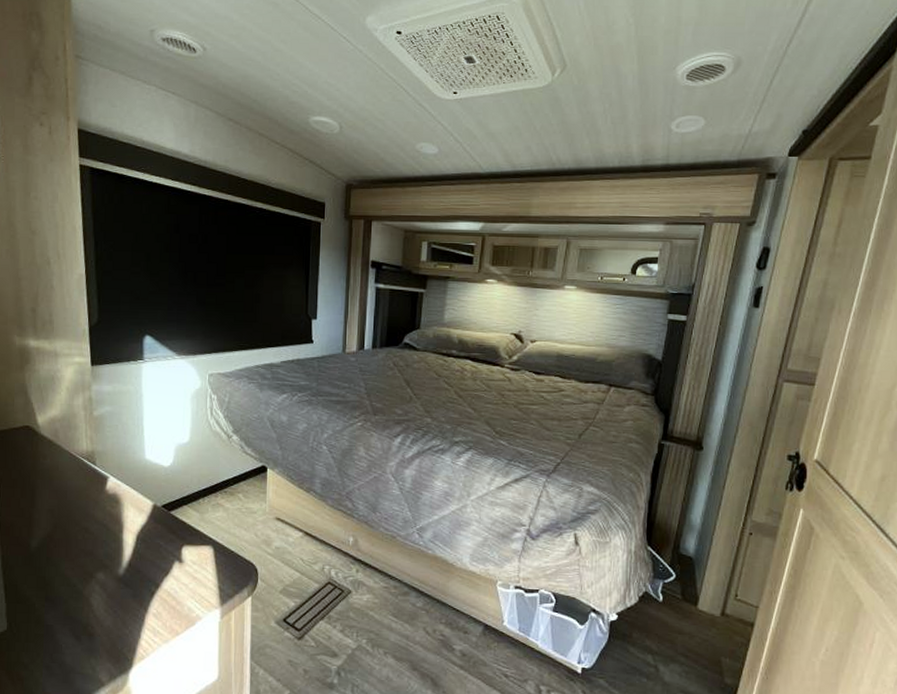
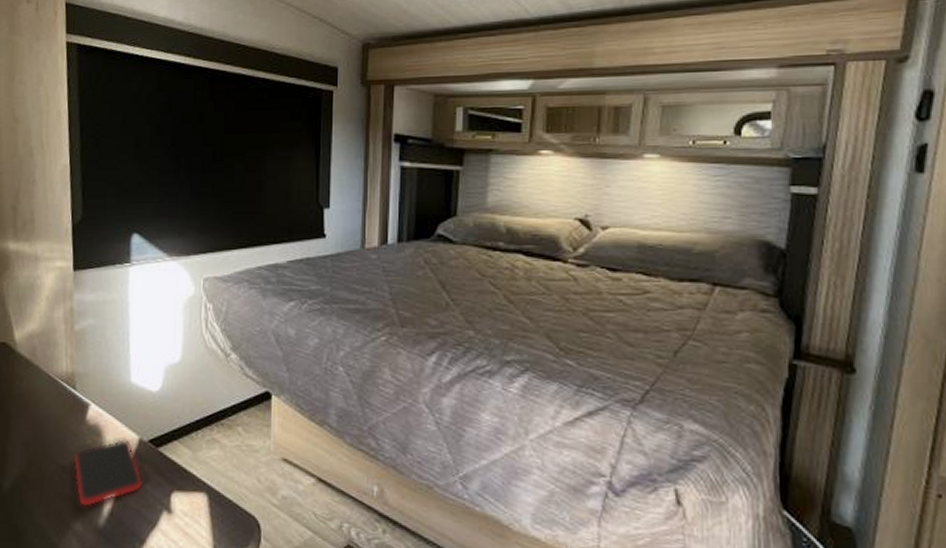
smartphone: none [94,505,158,560] -> present [73,439,144,507]

